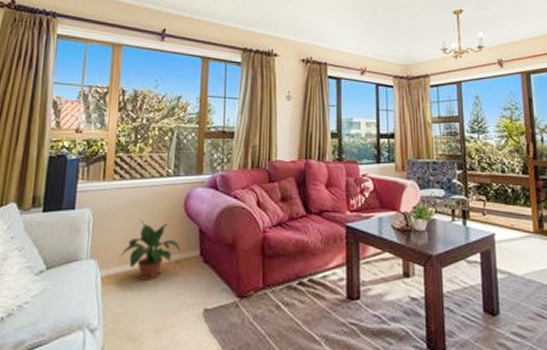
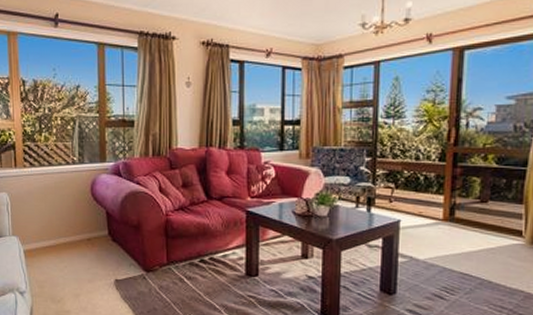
potted plant: present [120,221,181,280] -> none [38,204,91,255]

